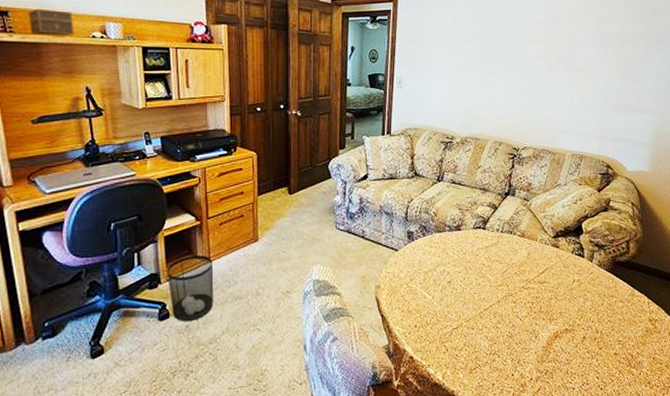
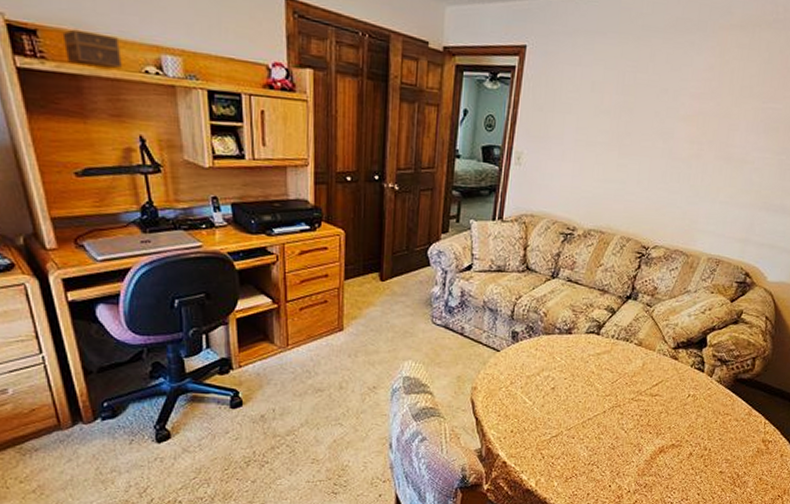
waste bin: present [166,254,214,321] -> none [238,341,292,411]

